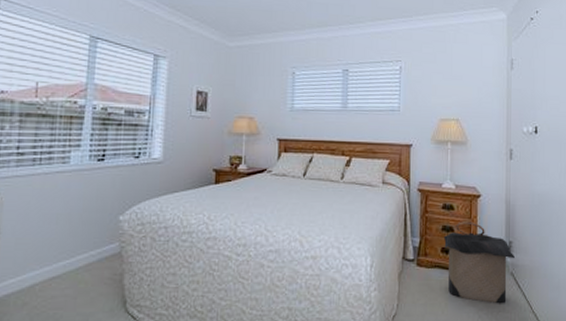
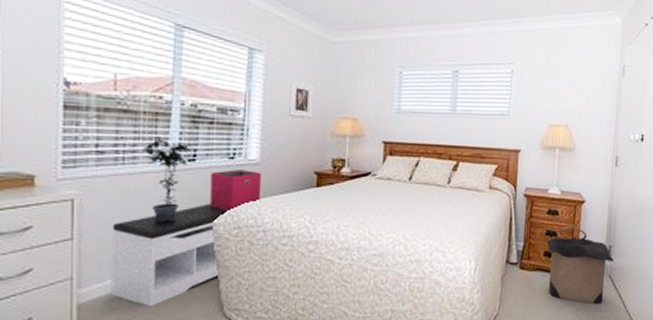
bench: none [23,201,132,301] -> present [110,204,227,306]
potted plant: none [55,138,102,221] -> present [140,136,192,224]
storage bin: none [116,168,164,207] -> present [210,170,262,210]

